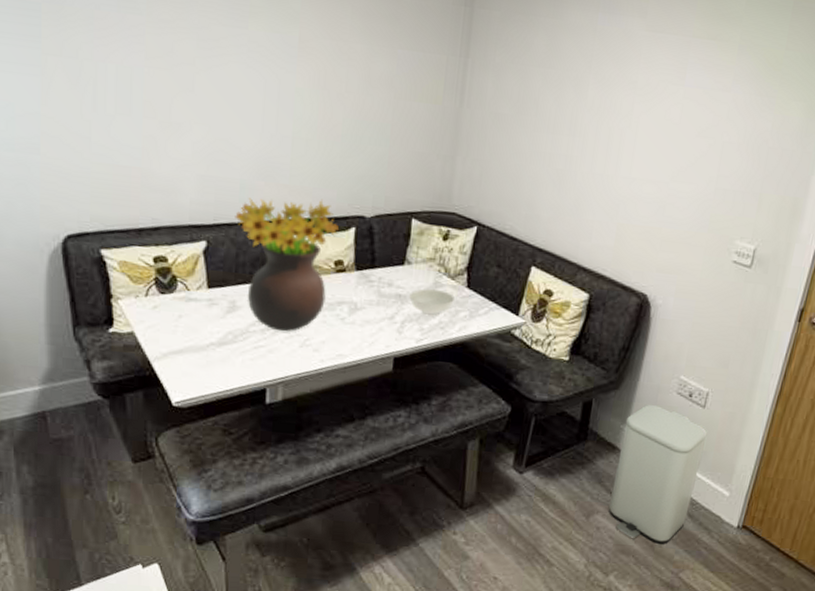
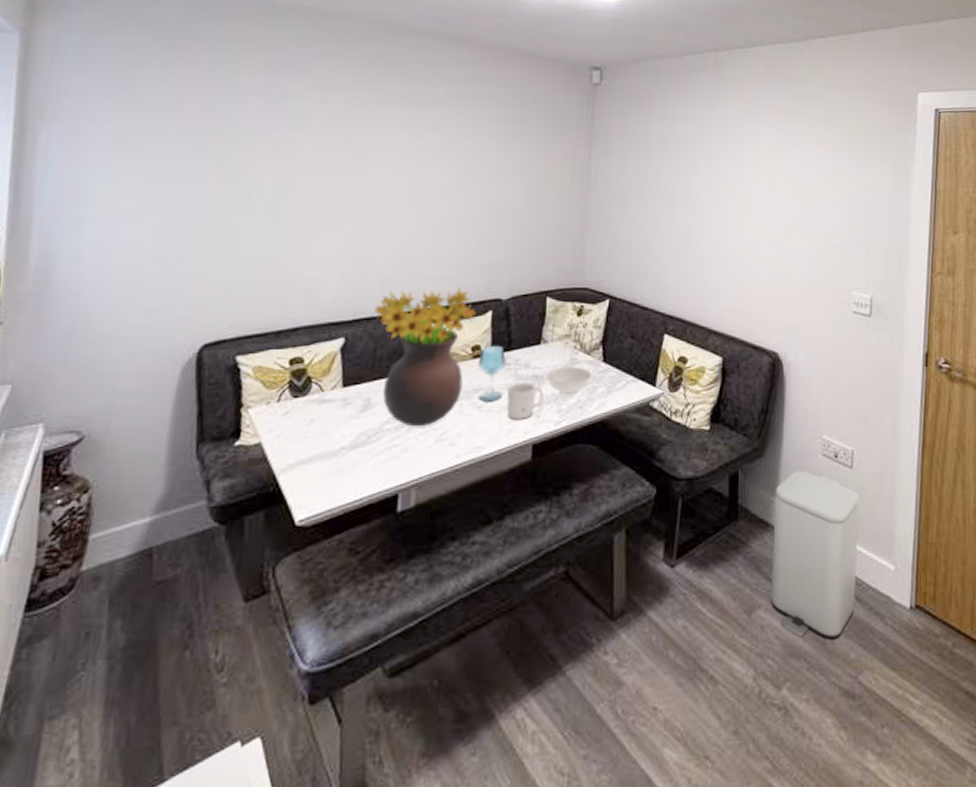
wine glass: none [340,261,370,315] -> present [477,345,507,402]
mug: none [369,299,406,334] -> present [506,383,544,419]

